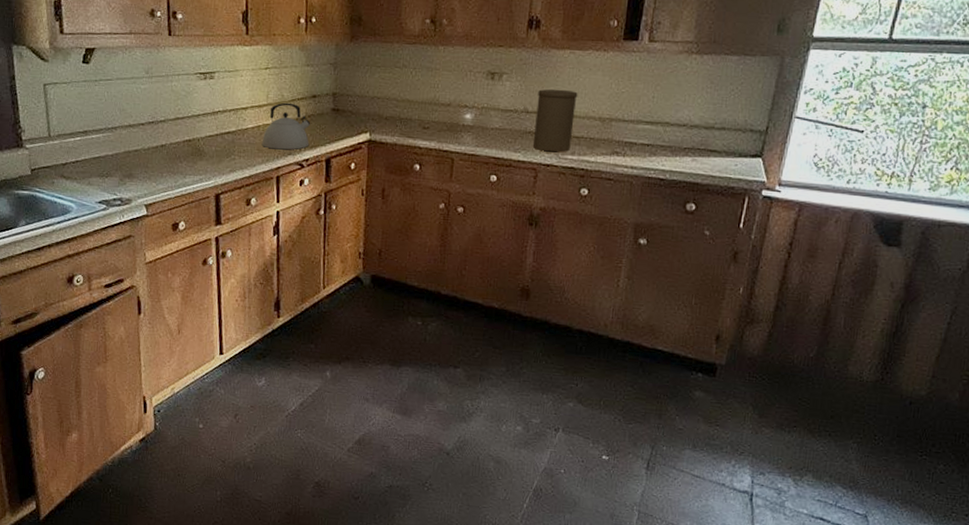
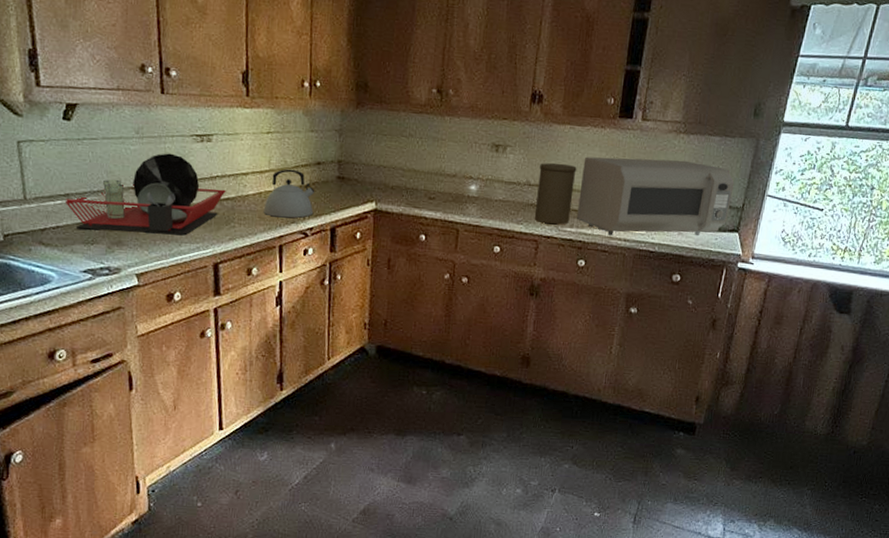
dish rack: none [84,91,227,168] -> present [66,153,226,236]
microwave: none [579,81,756,163] -> present [577,156,734,237]

